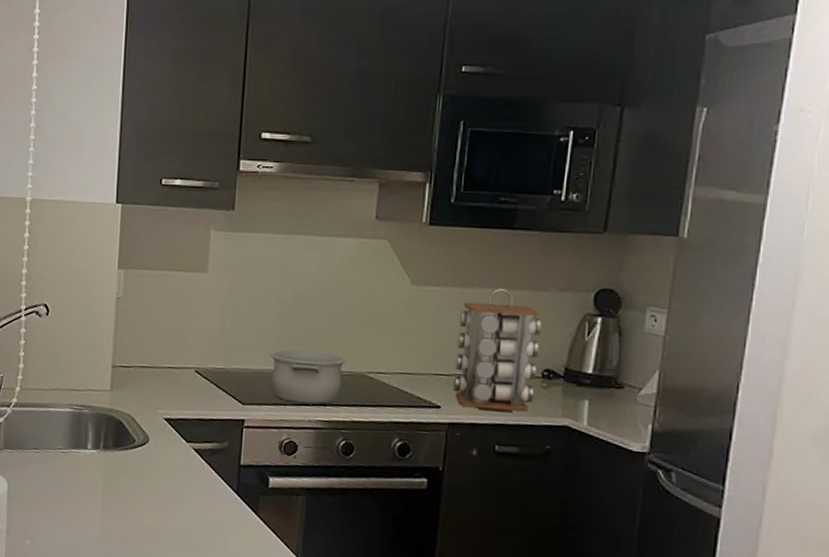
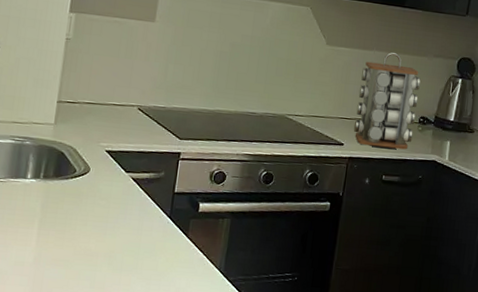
cooking pot: present [270,350,347,405] -> none [206,93,272,141]

